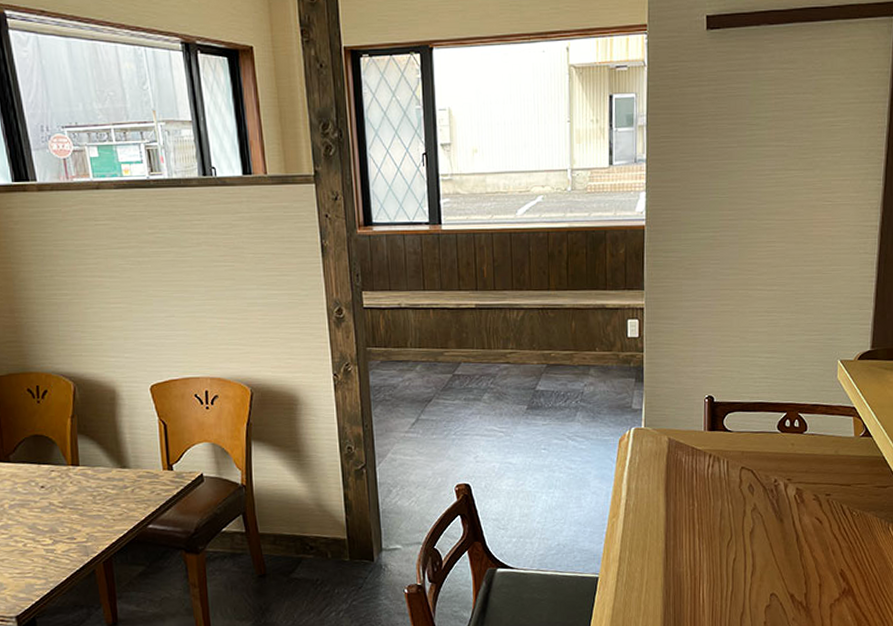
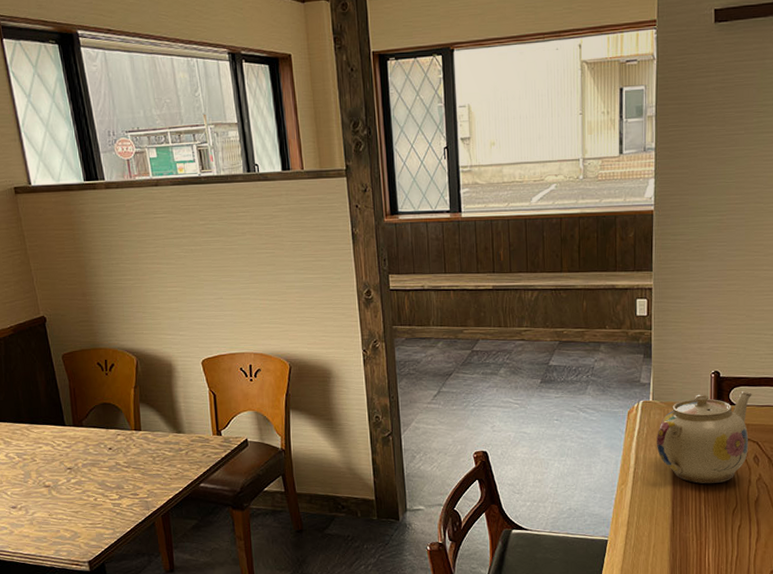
teapot: none [649,417,746,515] -> present [657,391,752,484]

